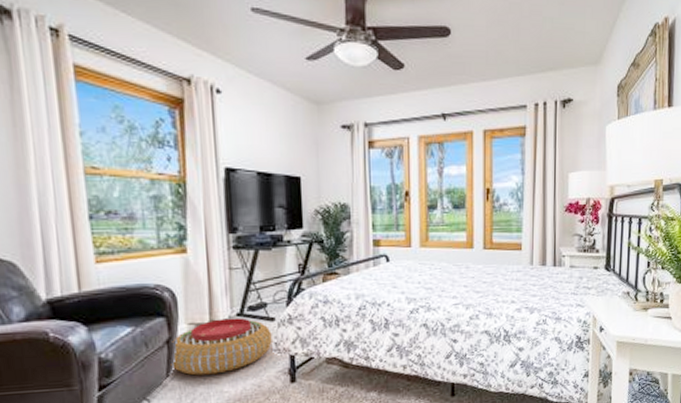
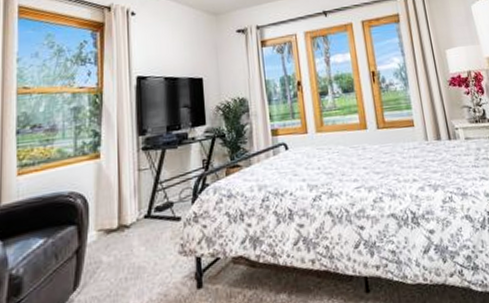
pouf: present [170,318,272,376] -> none [78,219,178,288]

